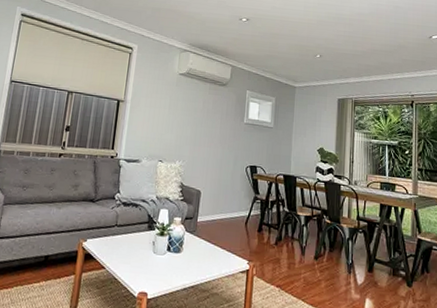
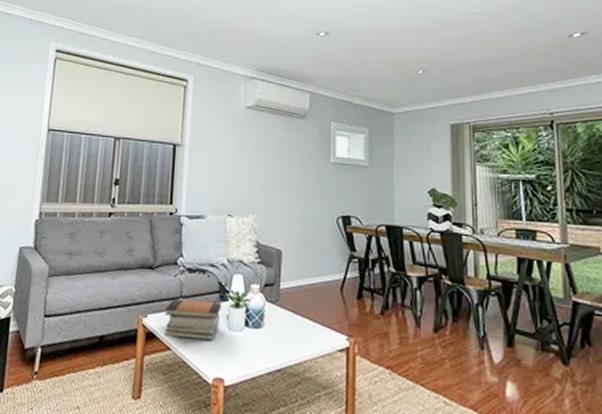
book stack: none [100,228,150,262] -> present [164,300,222,340]

